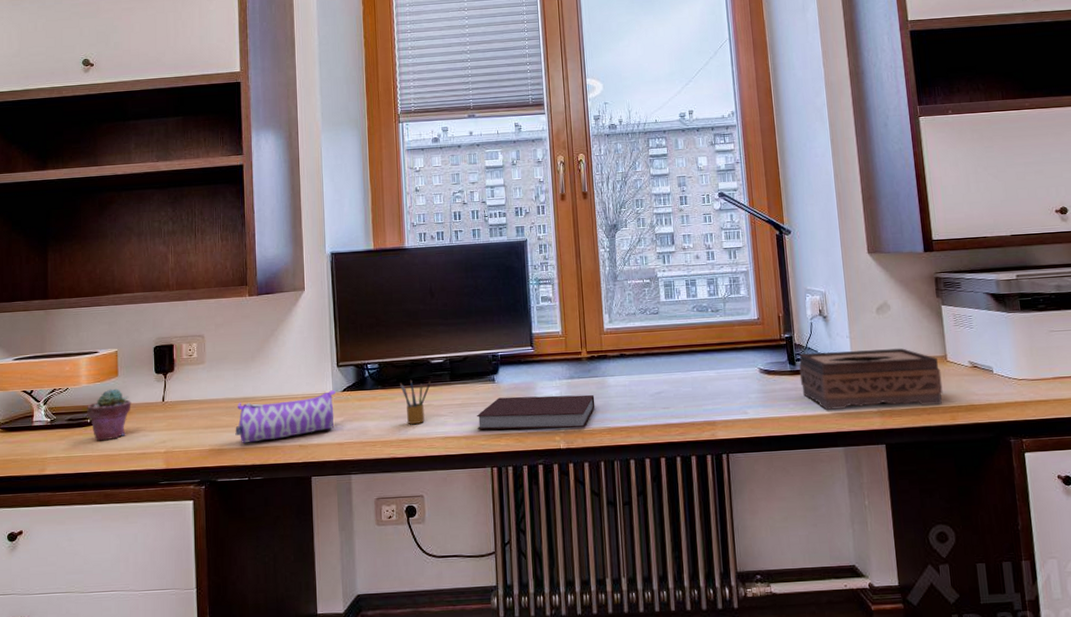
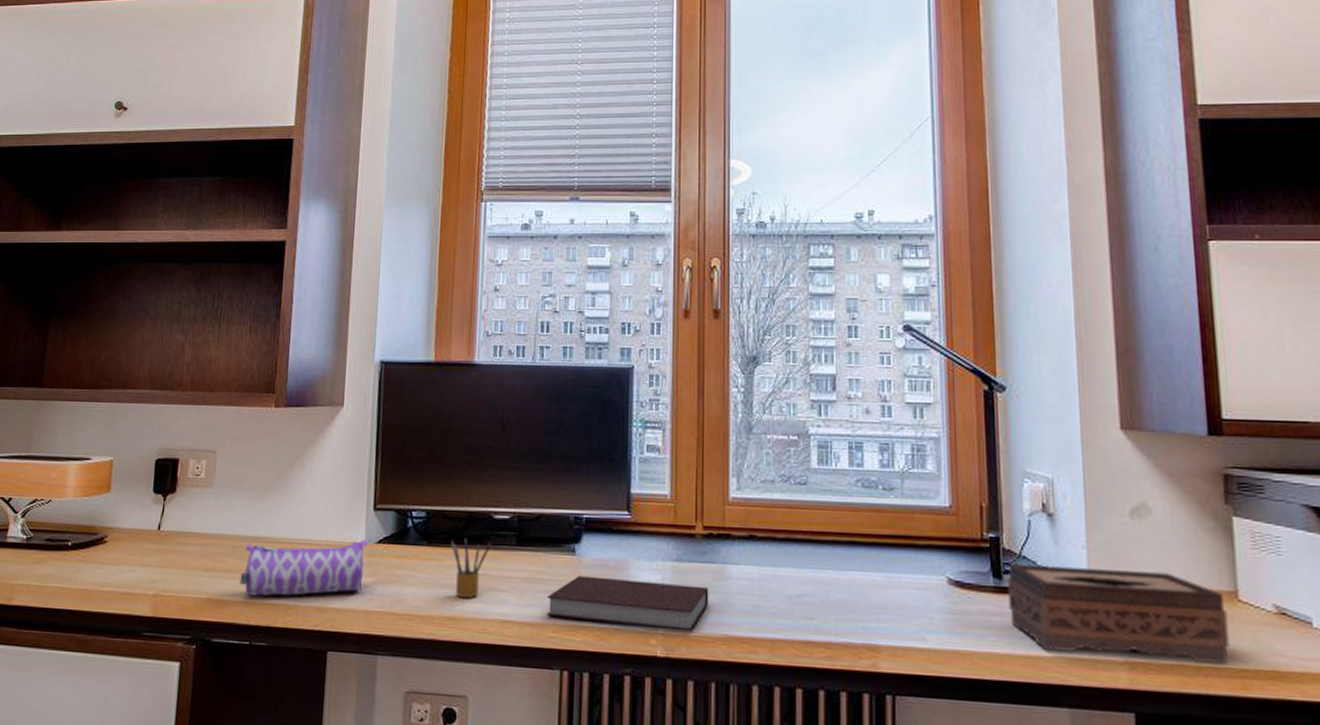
potted succulent: present [87,388,131,441] -> none [69,506,122,572]

